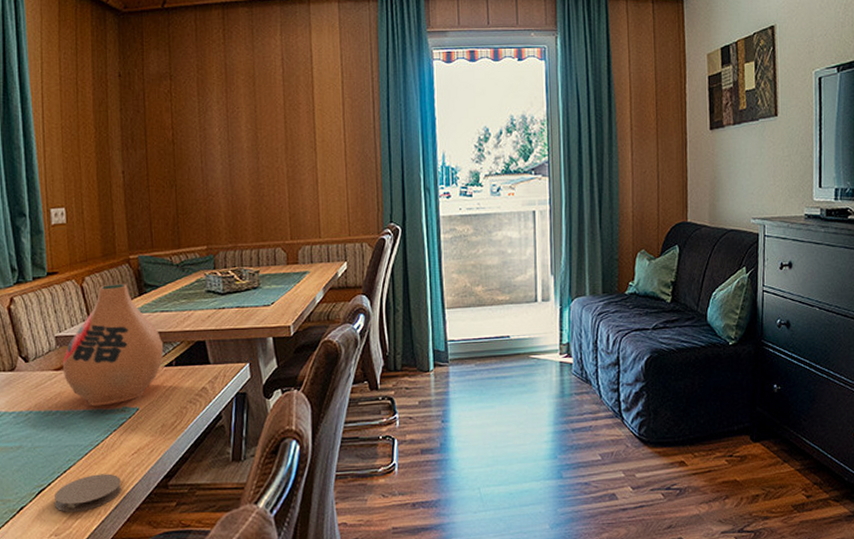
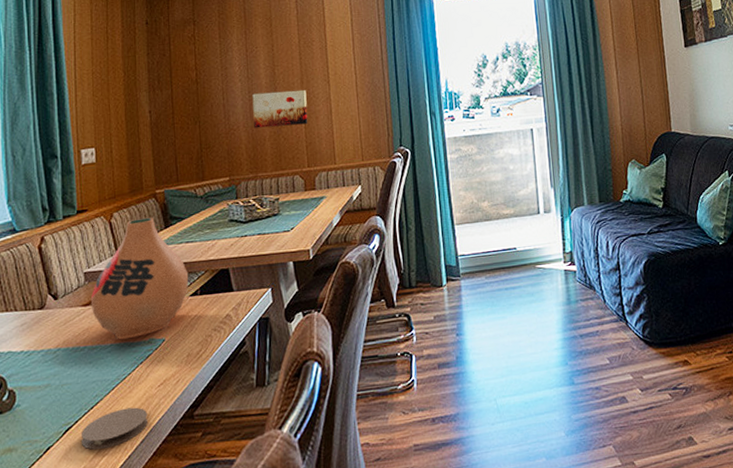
wall art: none [233,156,292,196] -> present [252,90,308,128]

